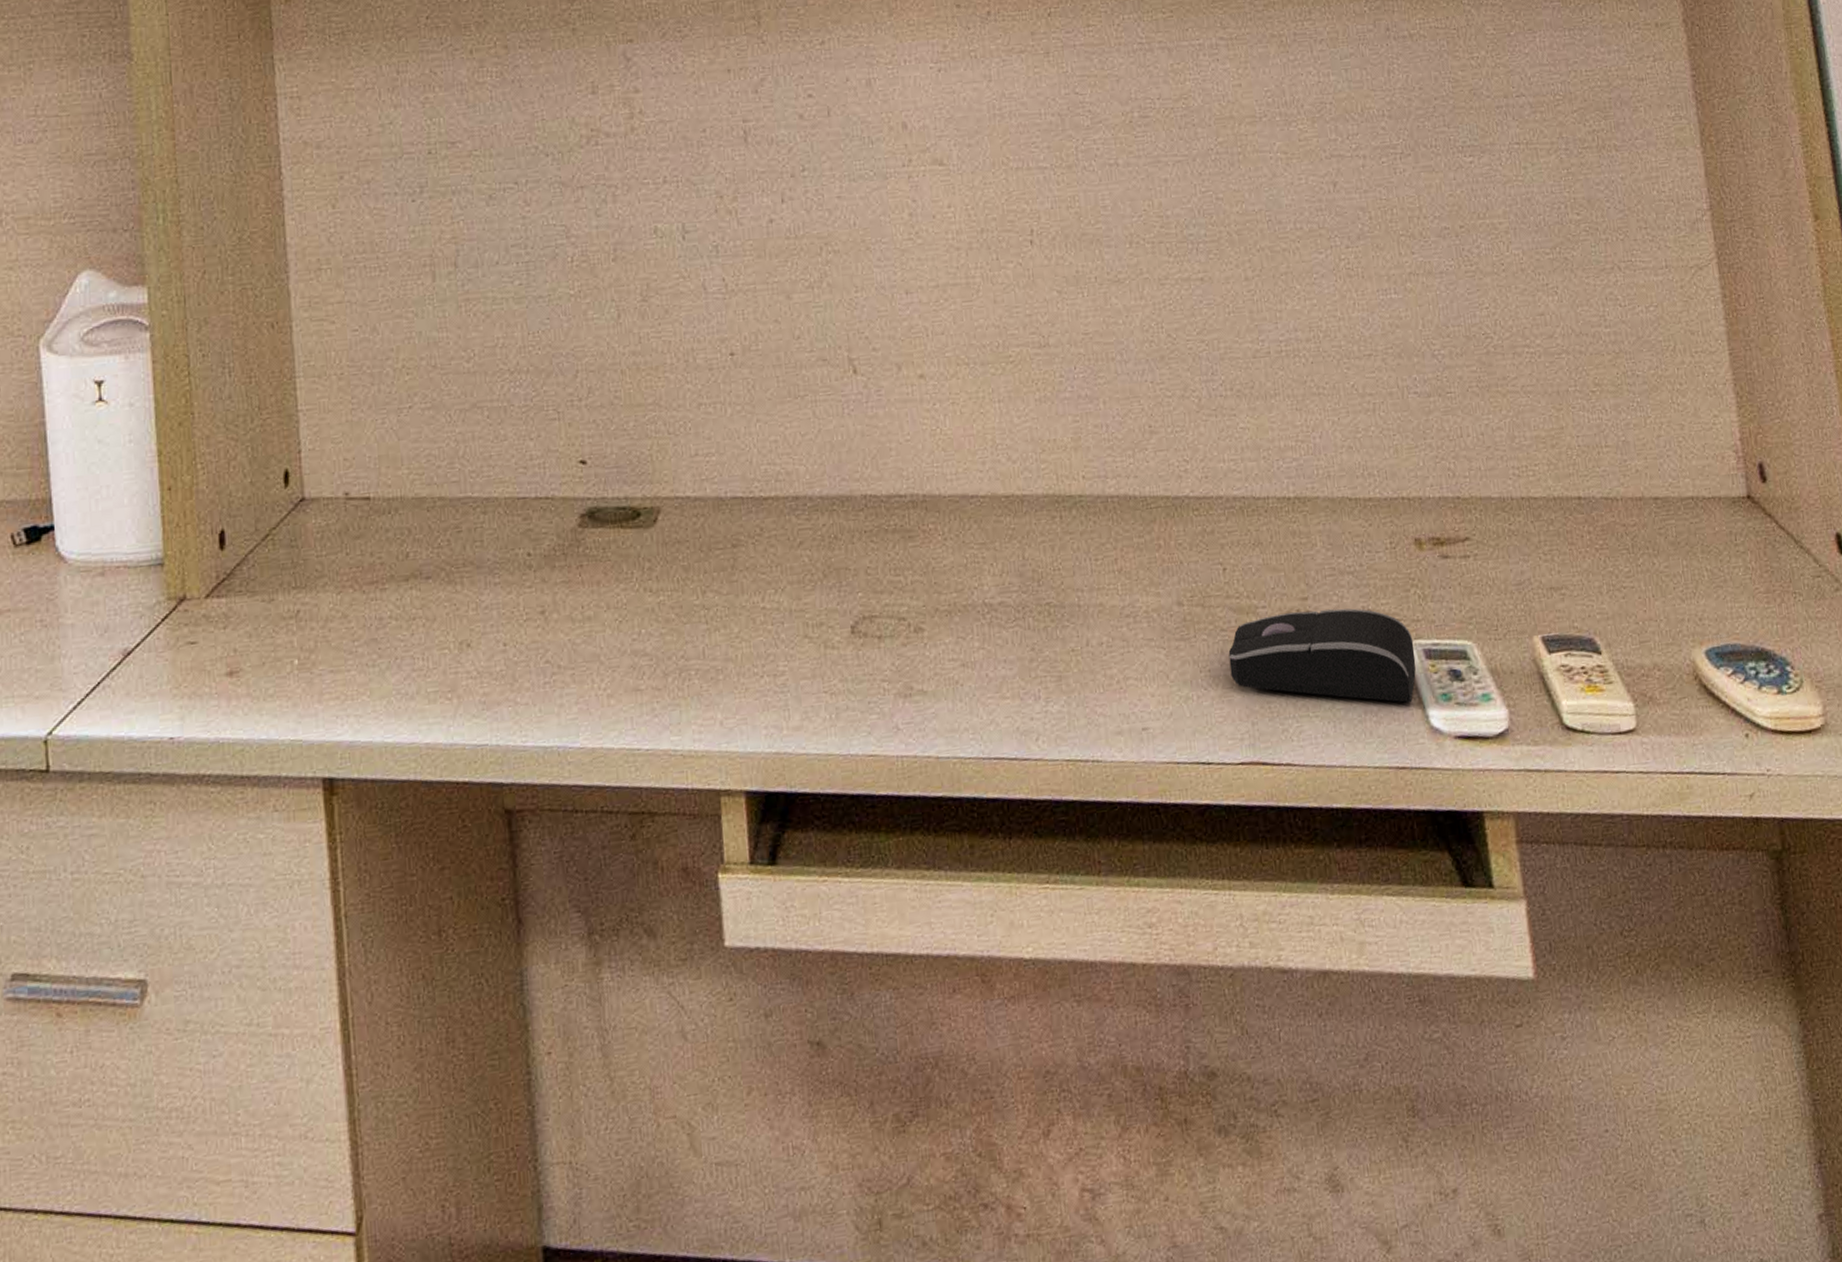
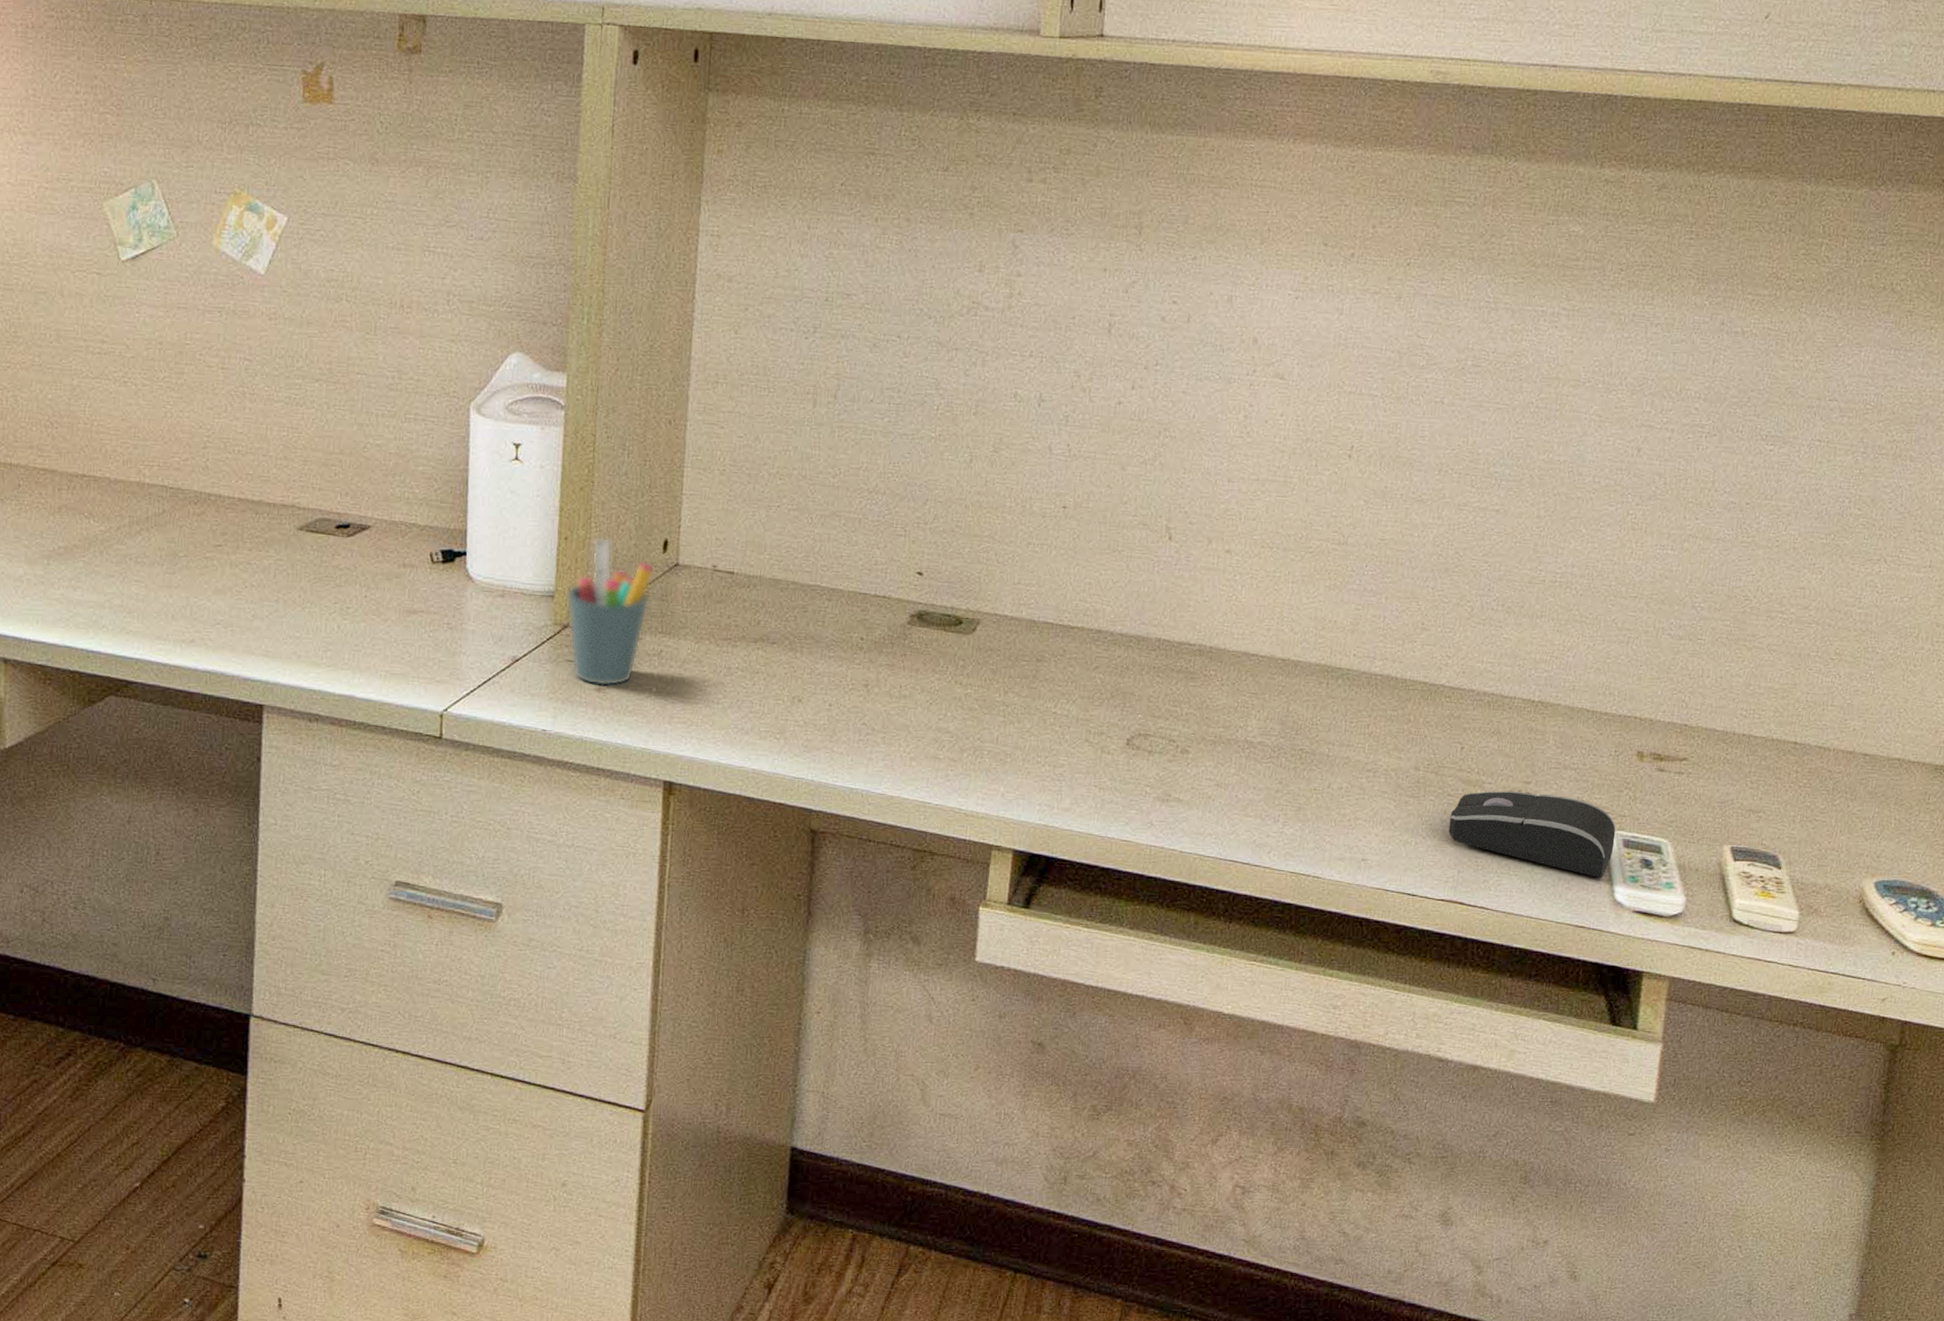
pen holder: none [177,479,279,670] -> present [566,537,656,687]

